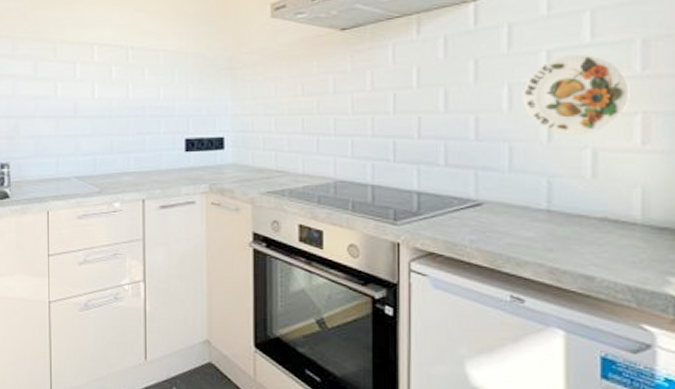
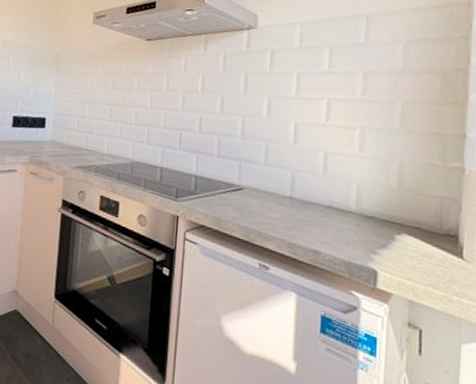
decorative plate: present [523,55,630,135] -> none [278,78,353,141]

